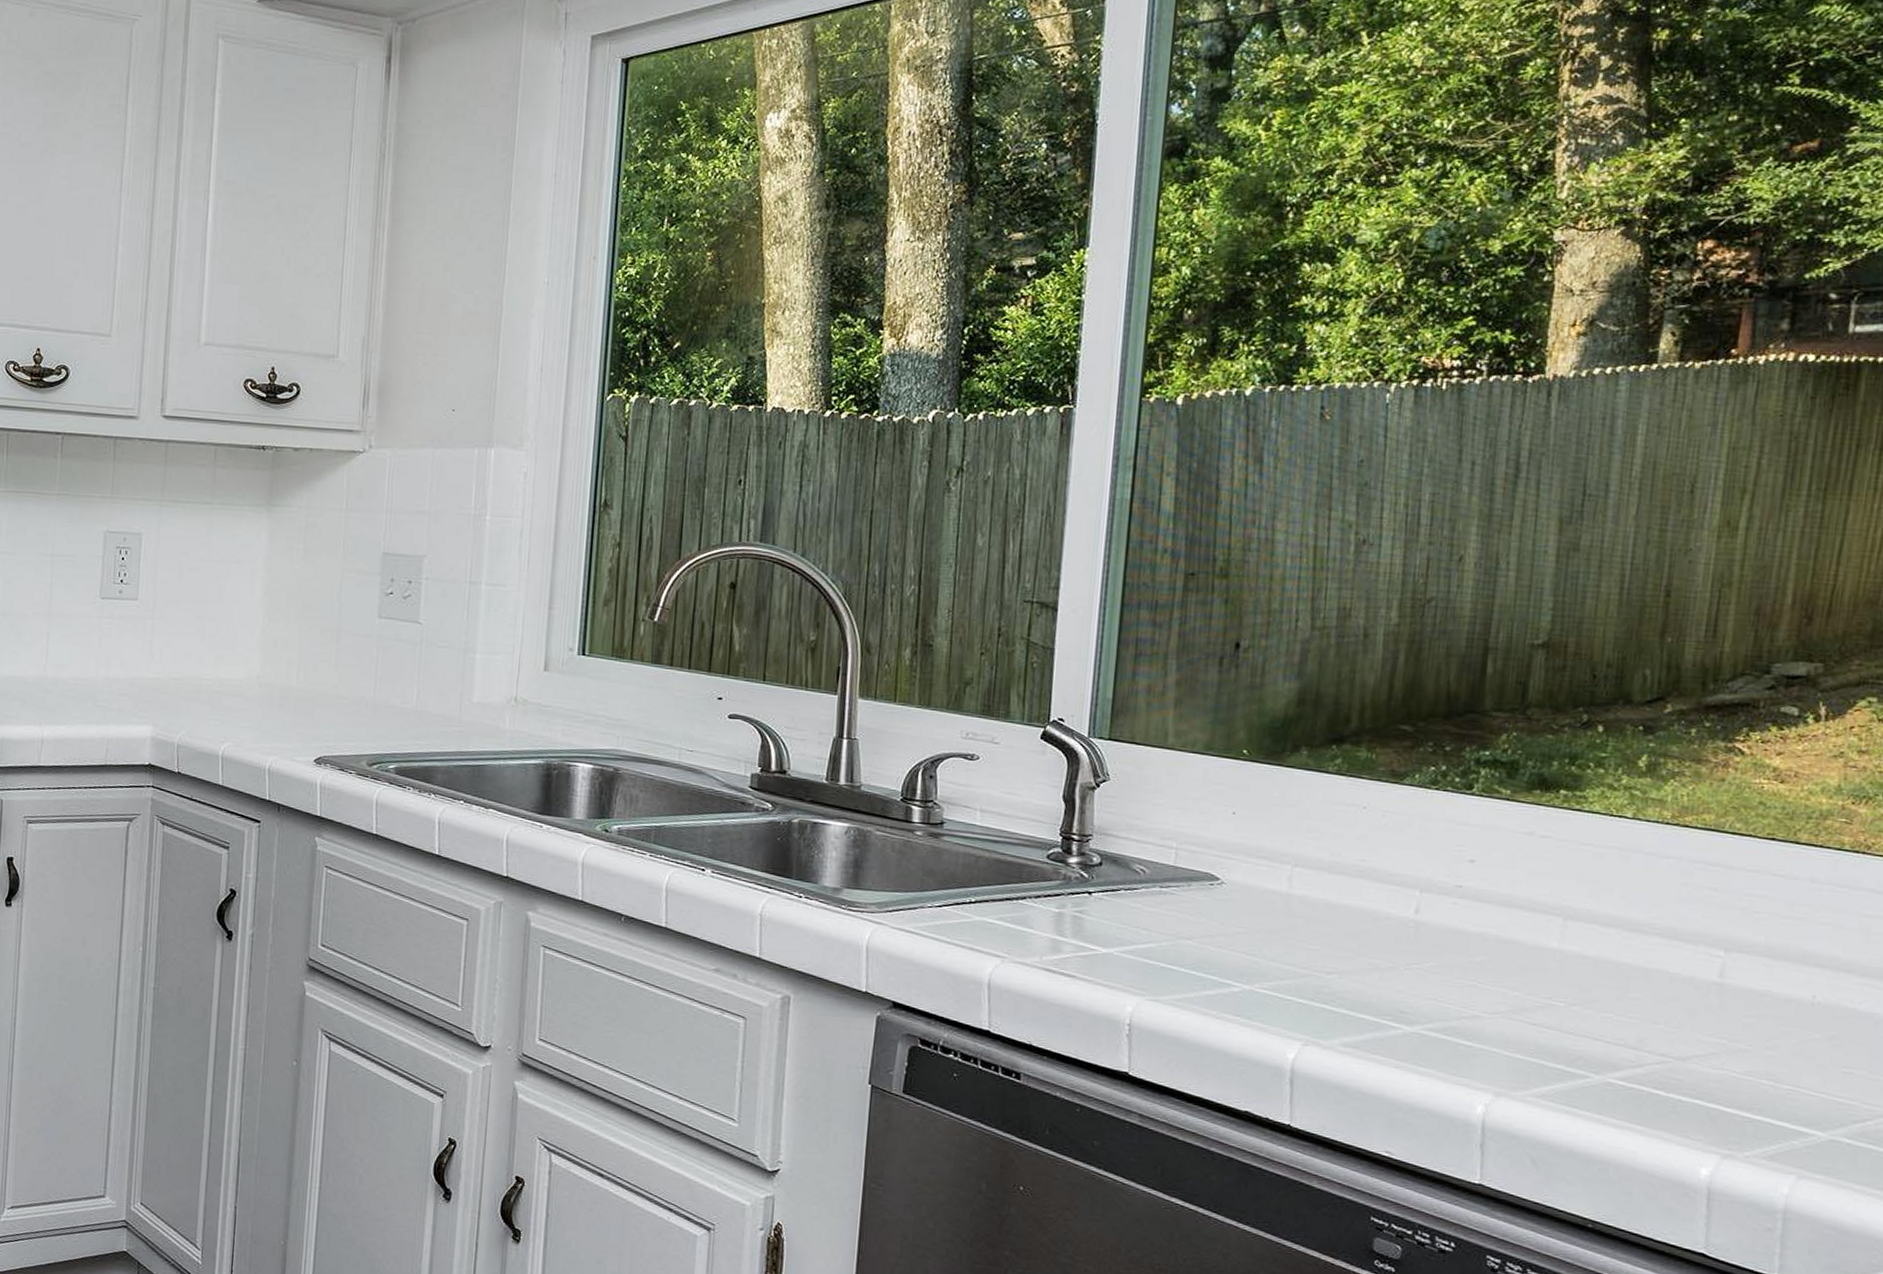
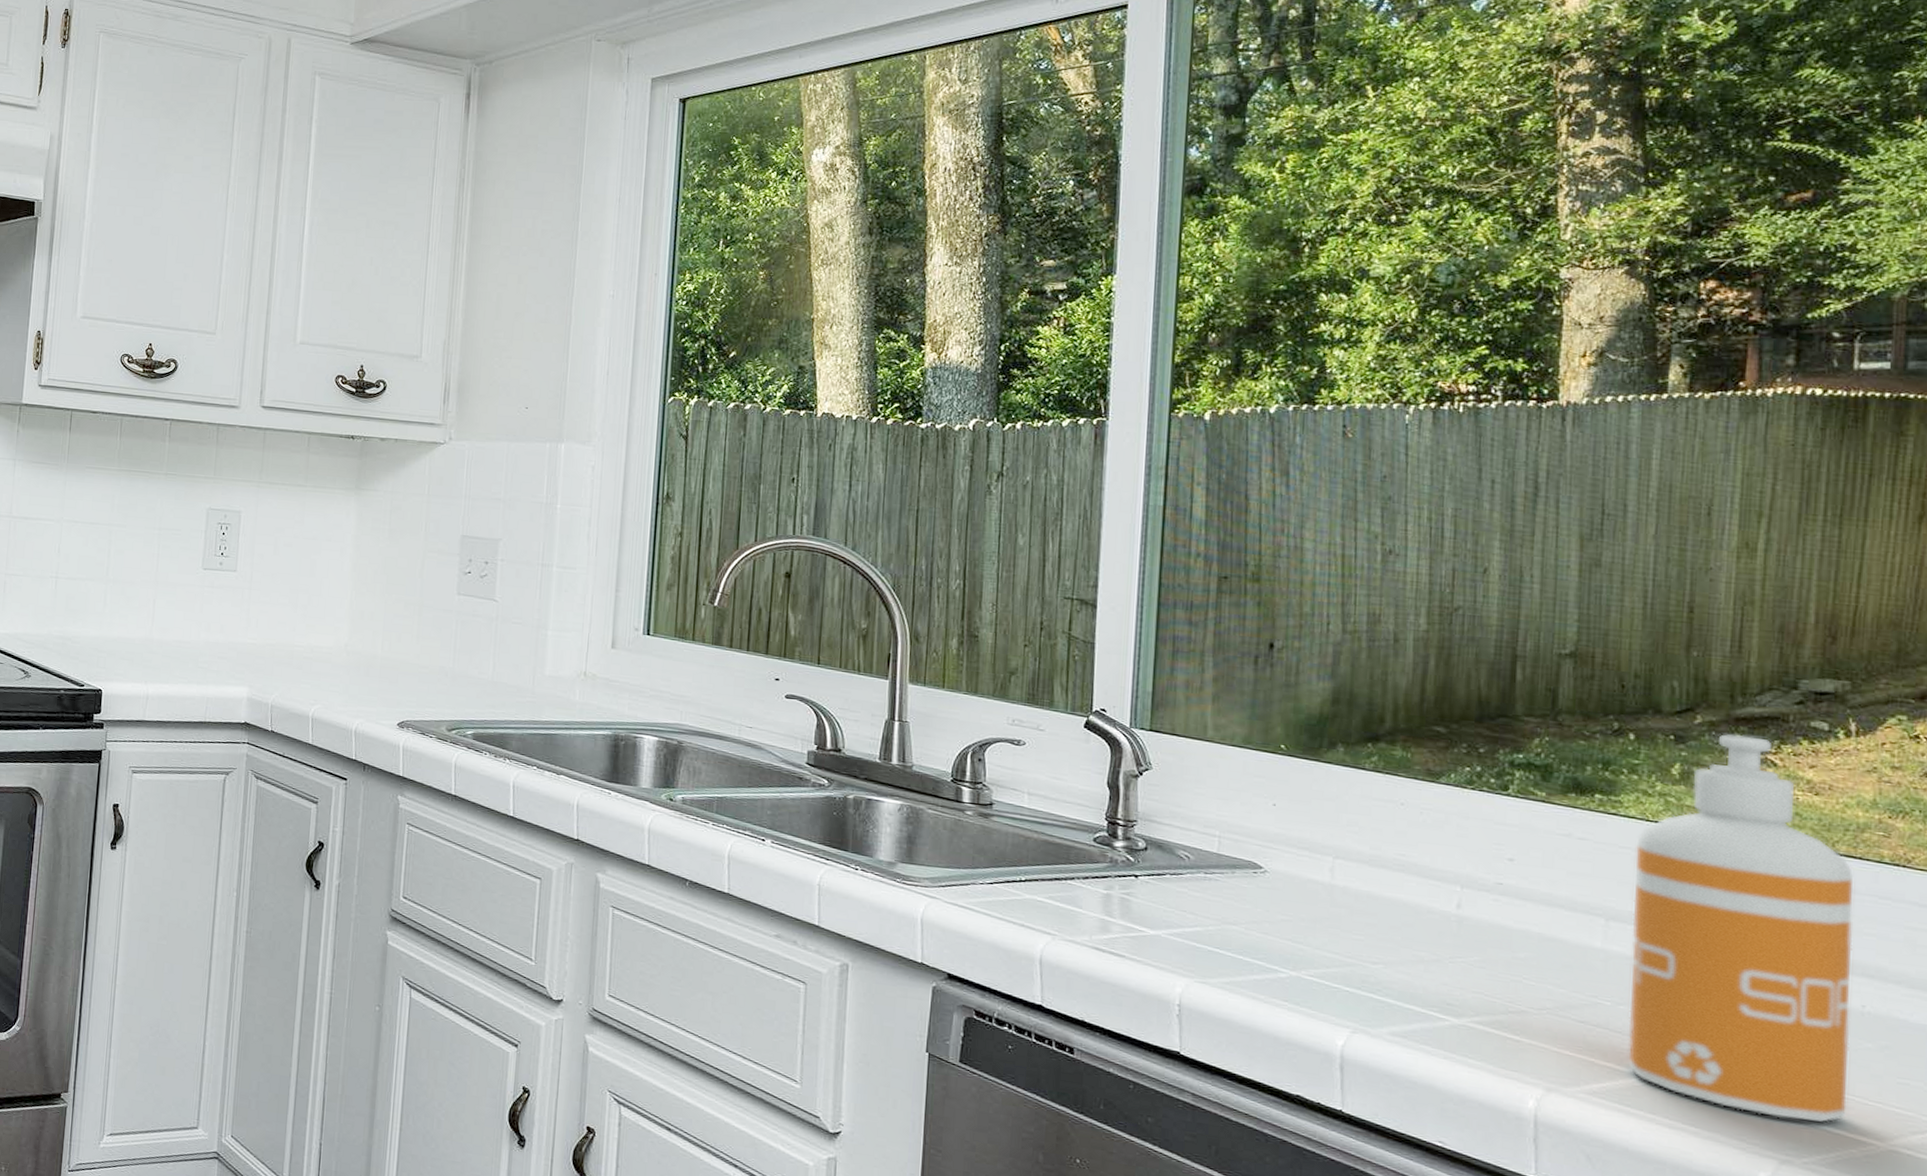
soap dispenser: none [1578,723,1814,1115] -> present [1628,734,1854,1123]

